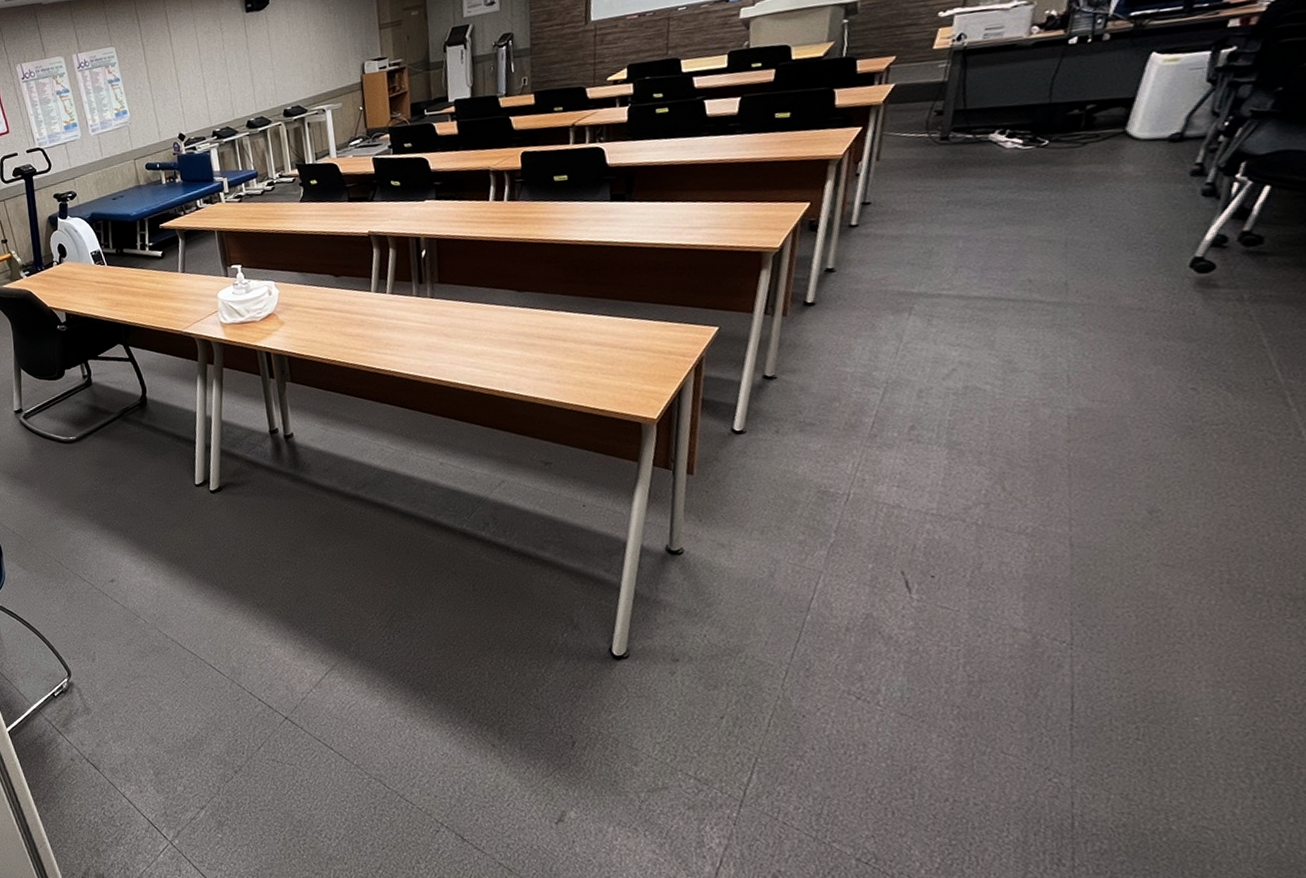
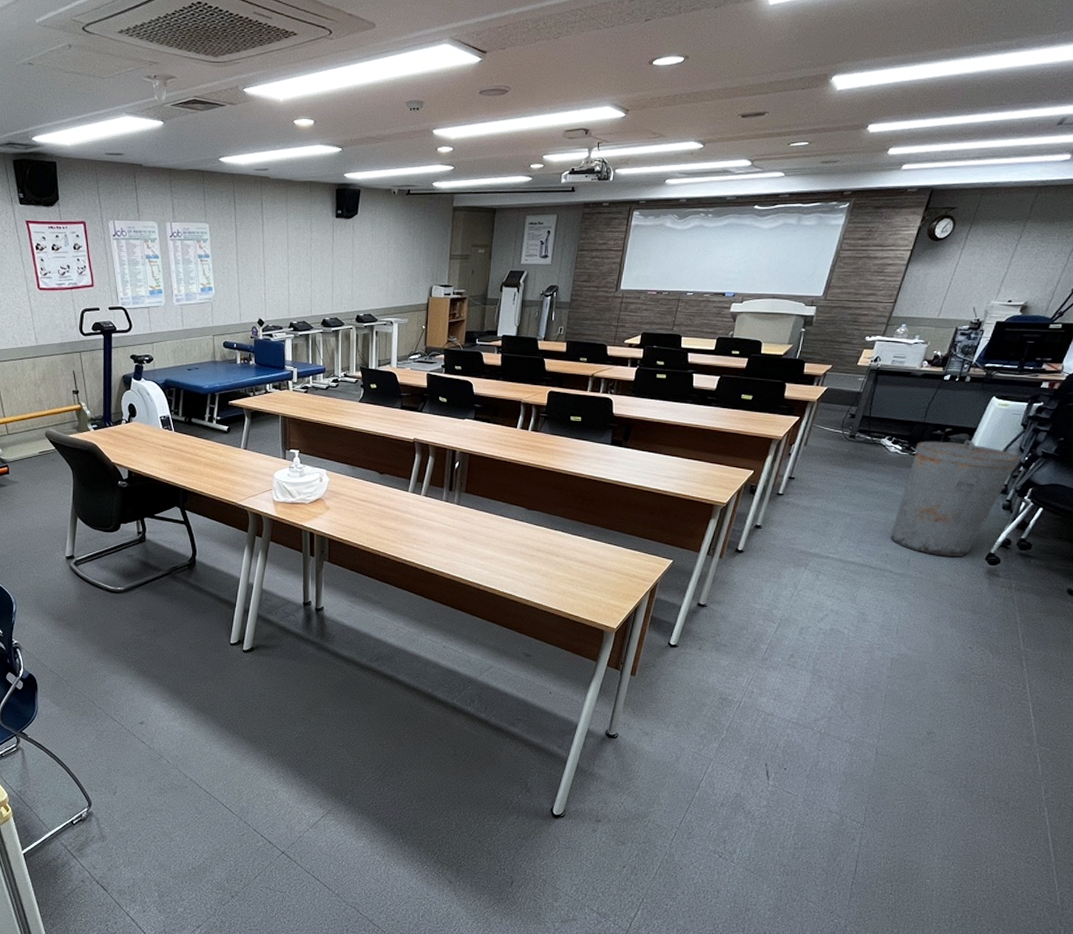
trash can: none [1029,113,1216,272] -> present [890,439,1020,557]

